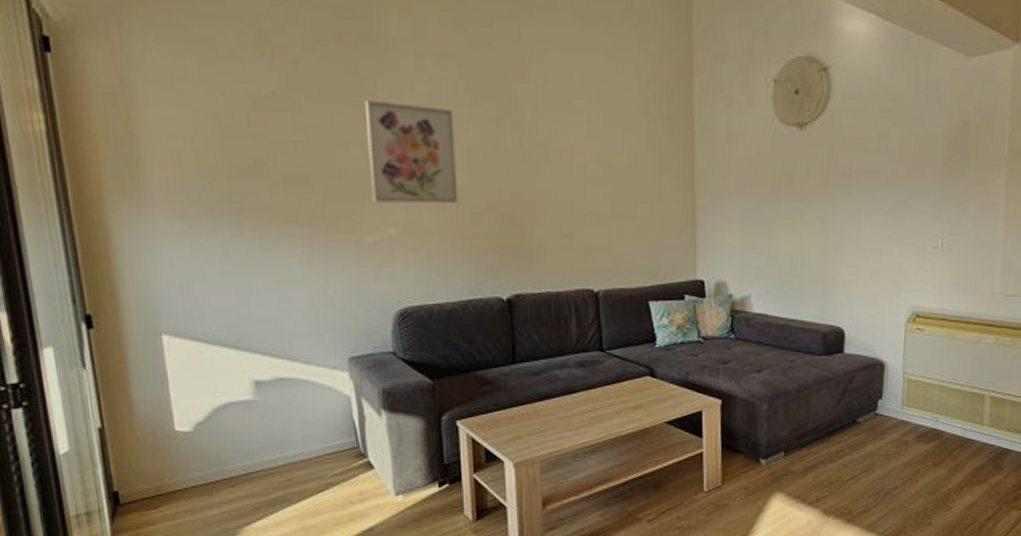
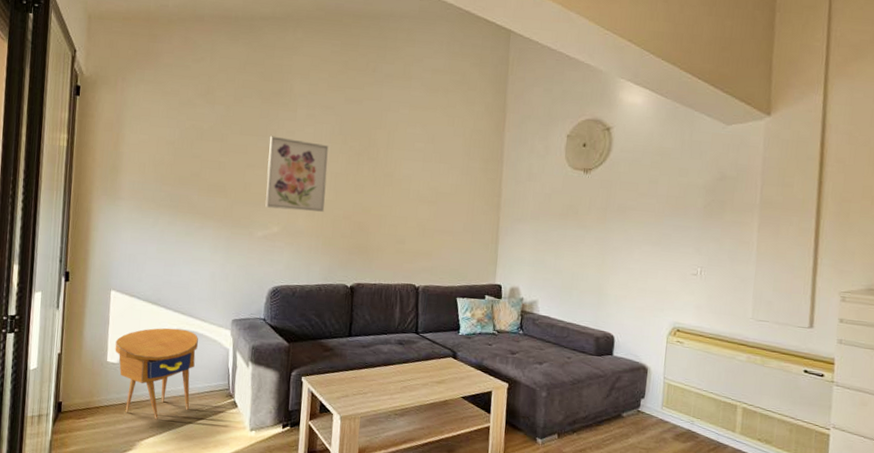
side table: none [182,377,307,497] -> present [115,328,198,419]

